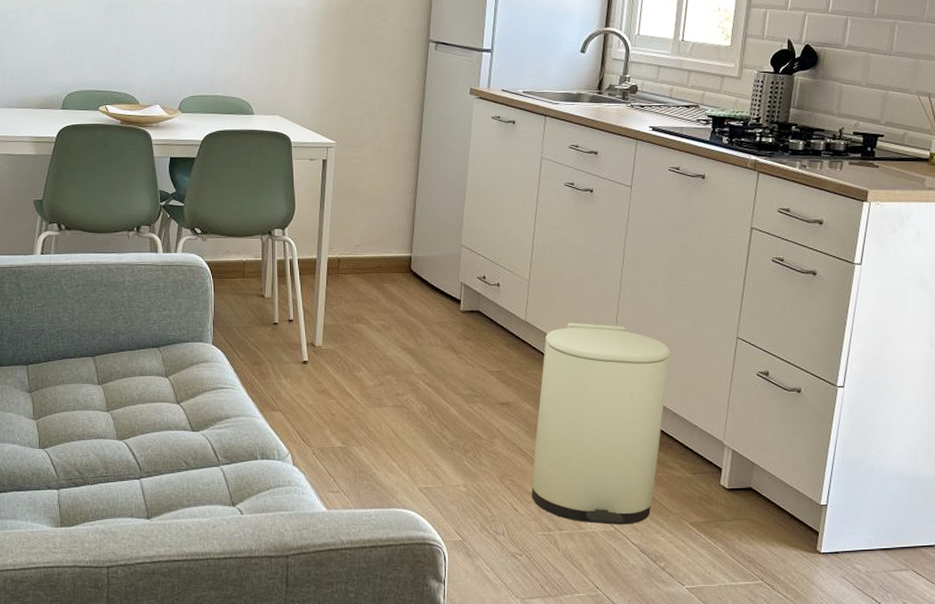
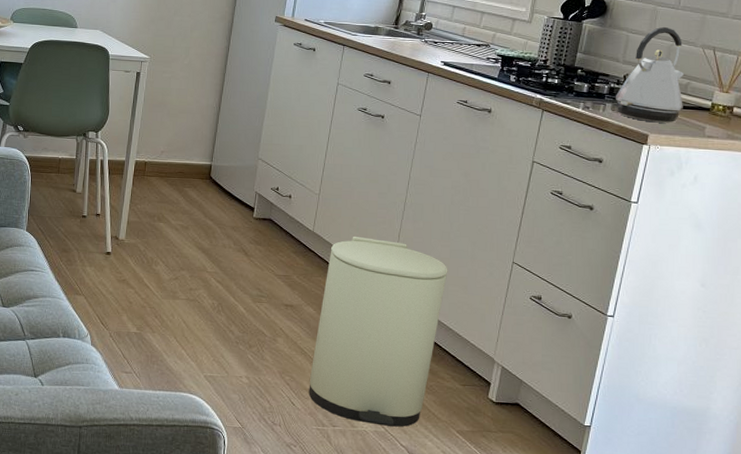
kettle: none [831,74,902,178] -> present [615,26,685,123]

